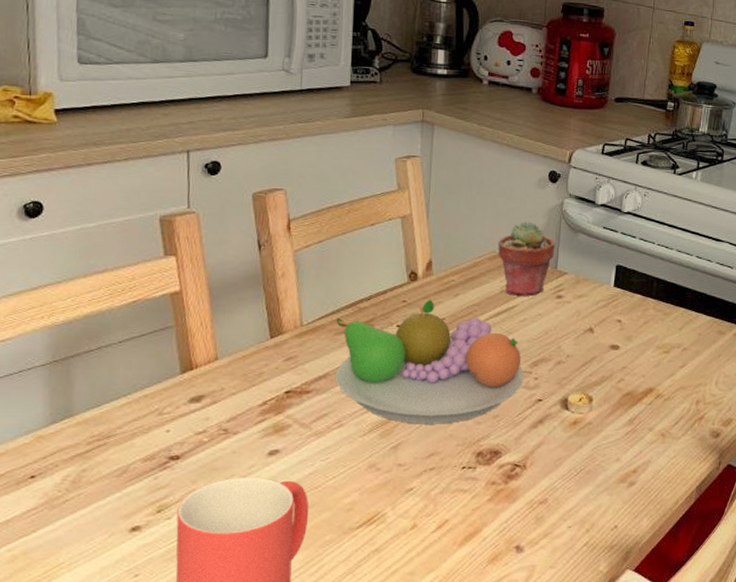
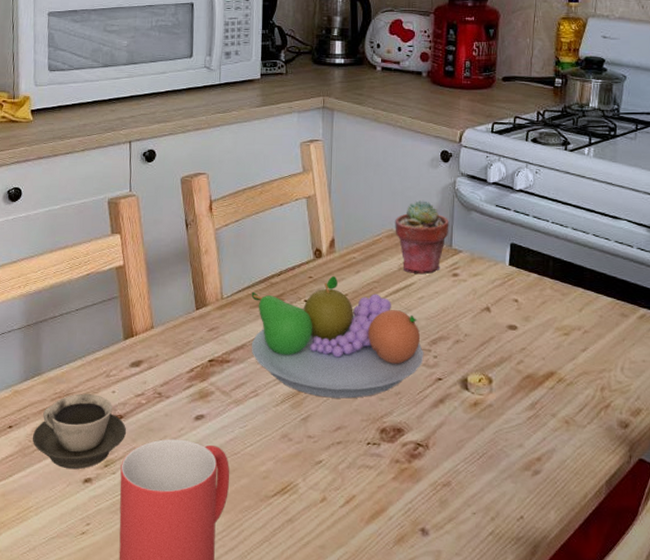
cup: none [62,435,185,517] -> present [32,394,127,469]

